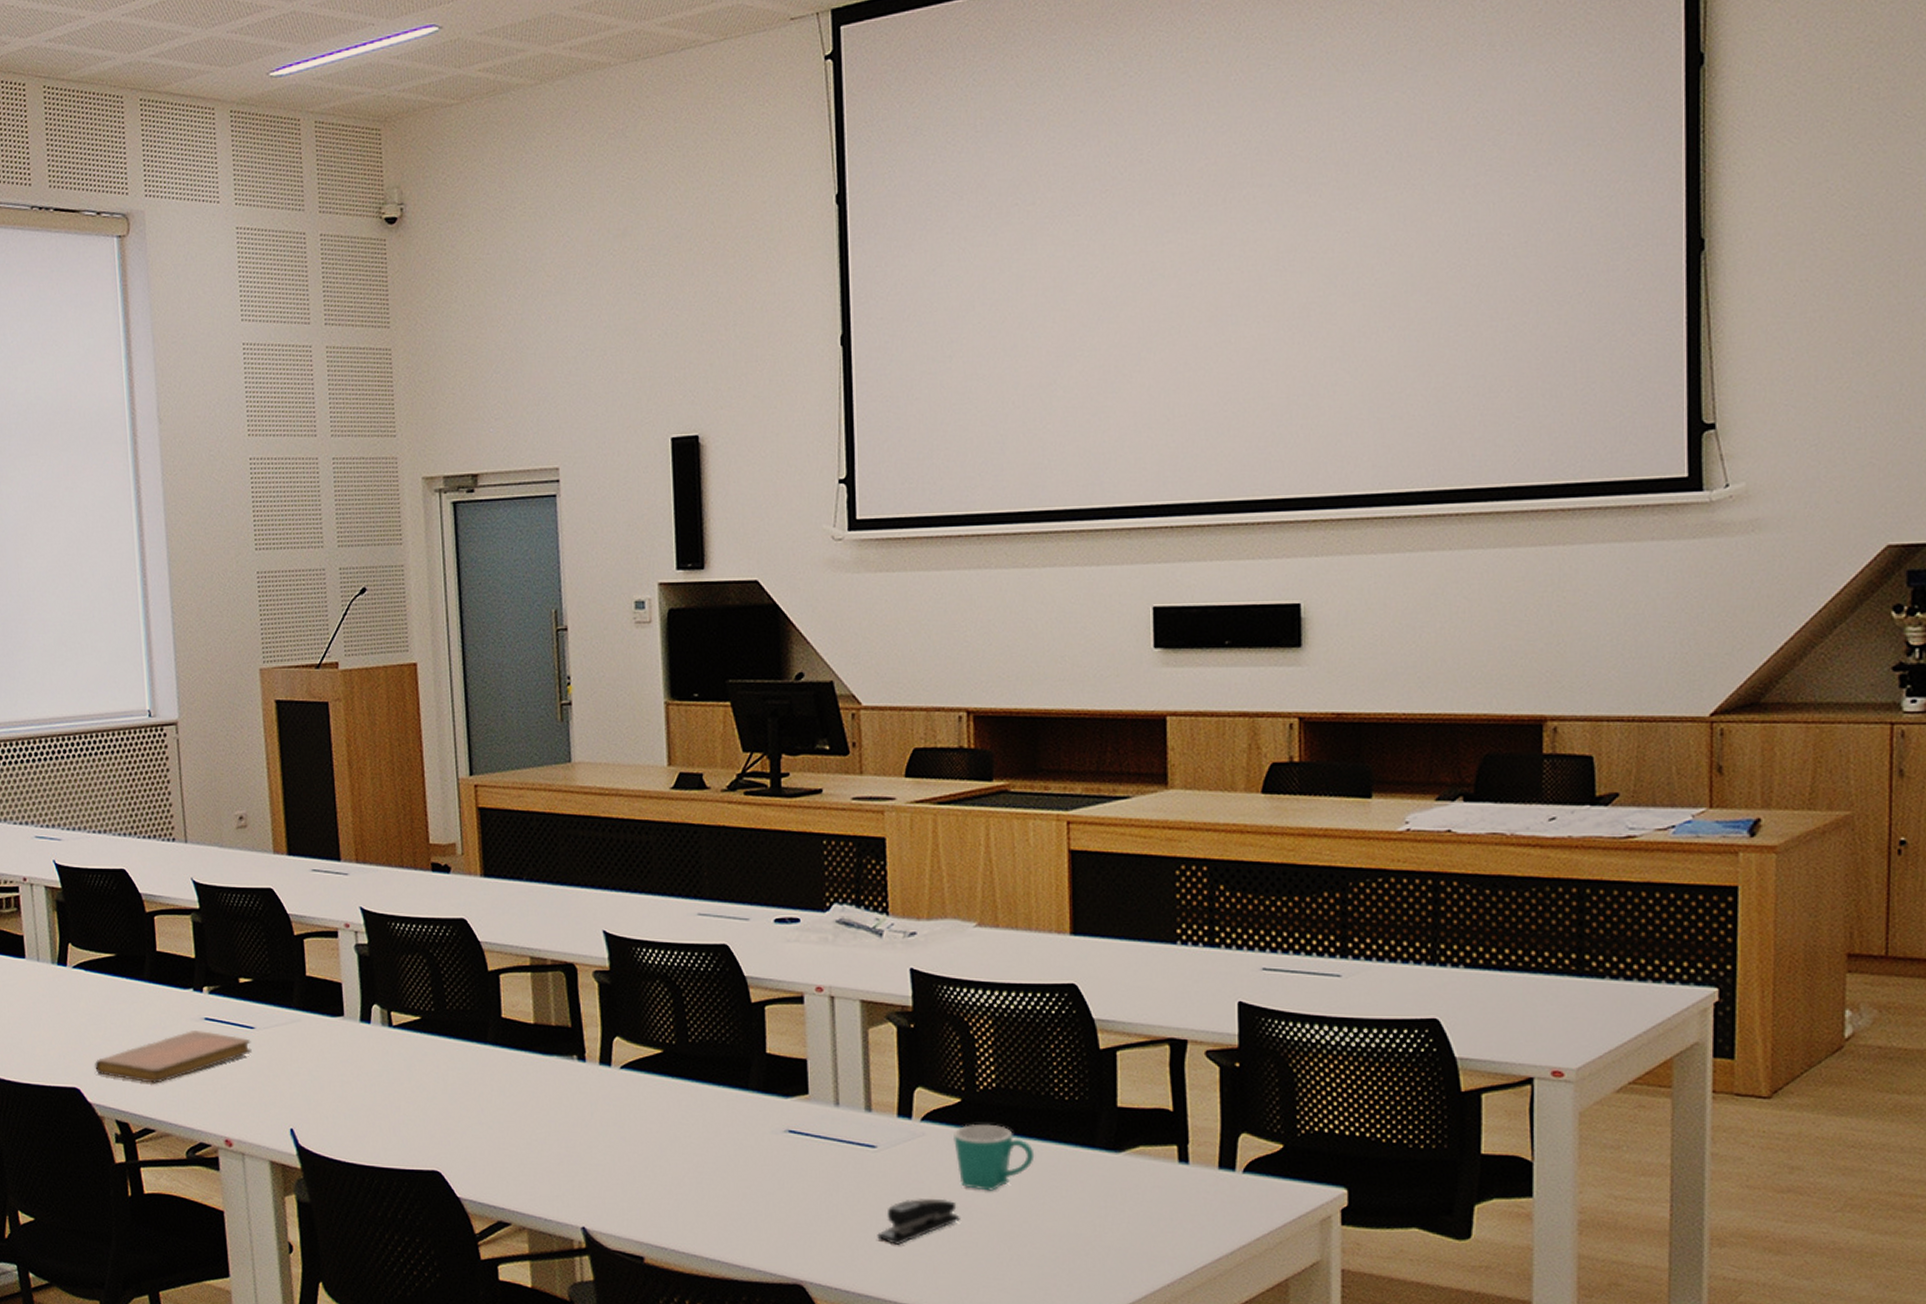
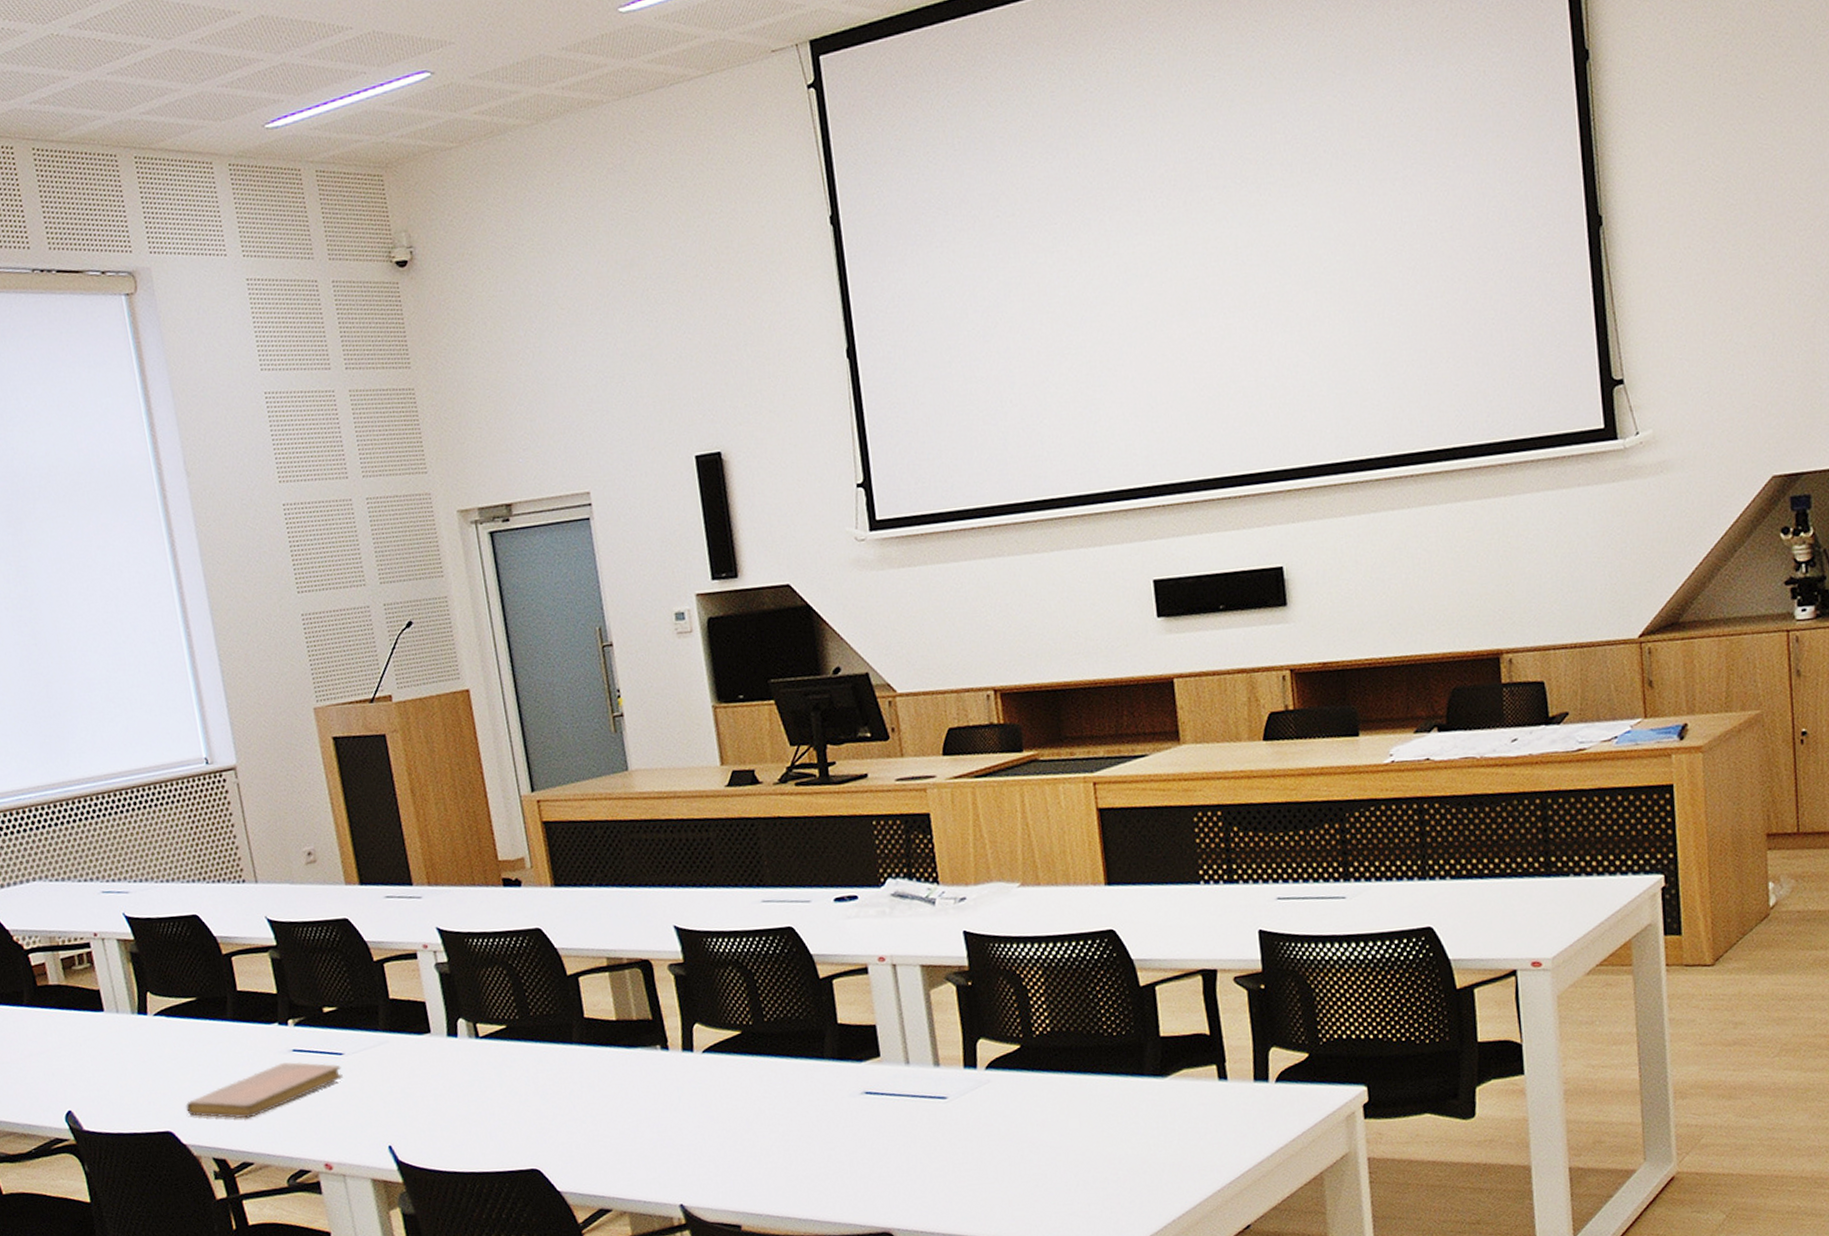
stapler: present [877,1198,960,1245] -> none [955,1137,1029,1185]
mug: present [954,1125,1035,1191] -> none [1016,1065,1091,1126]

